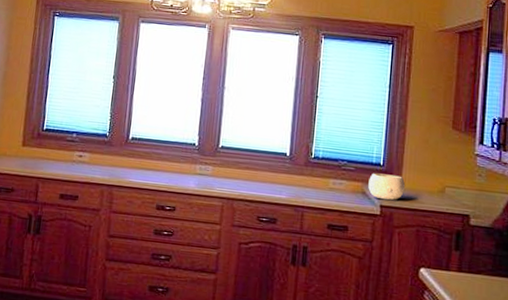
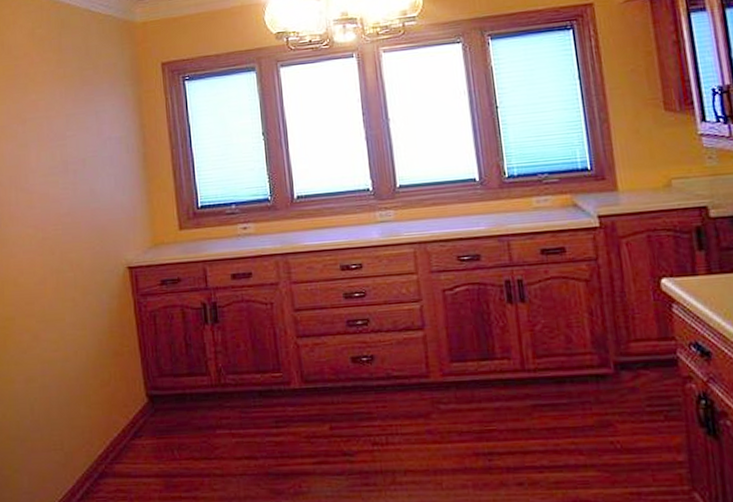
bowl: present [368,173,406,200] -> none [578,177,624,209]

